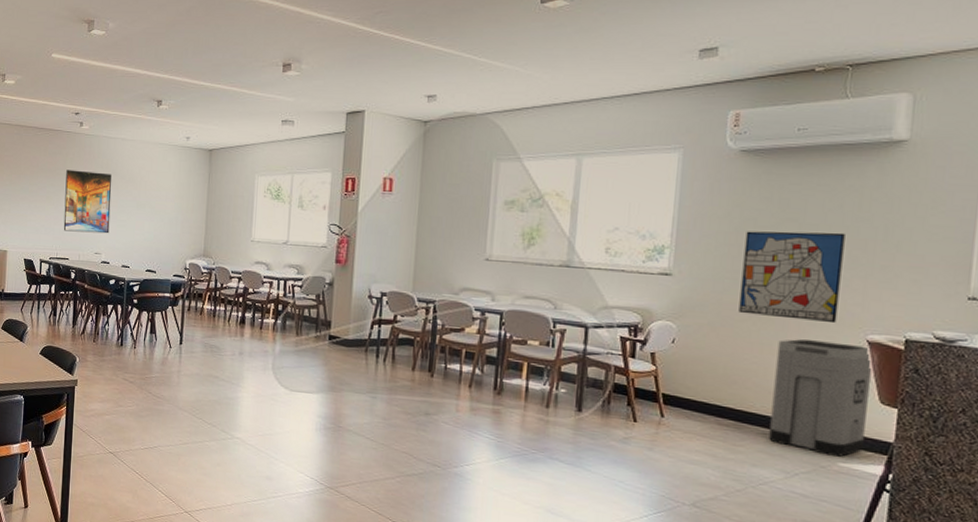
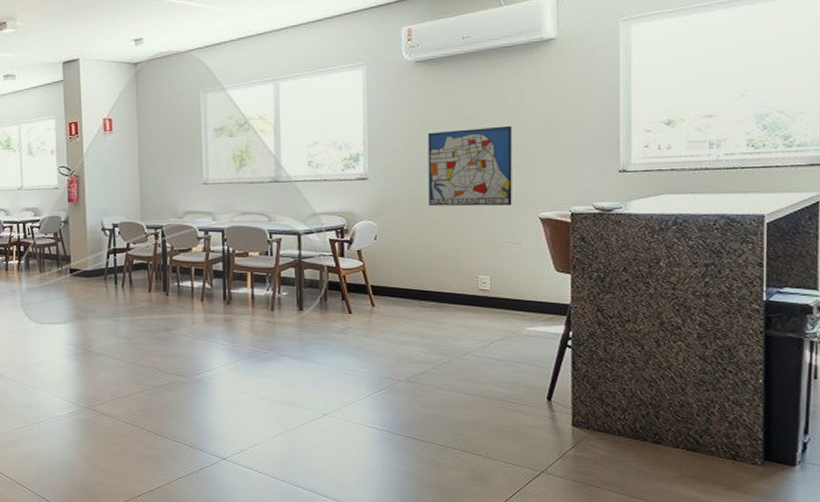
trash can: present [769,339,874,457] -> none [465,222,547,322]

